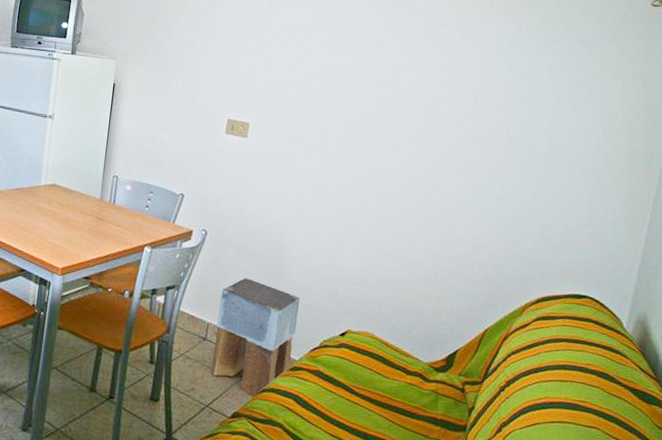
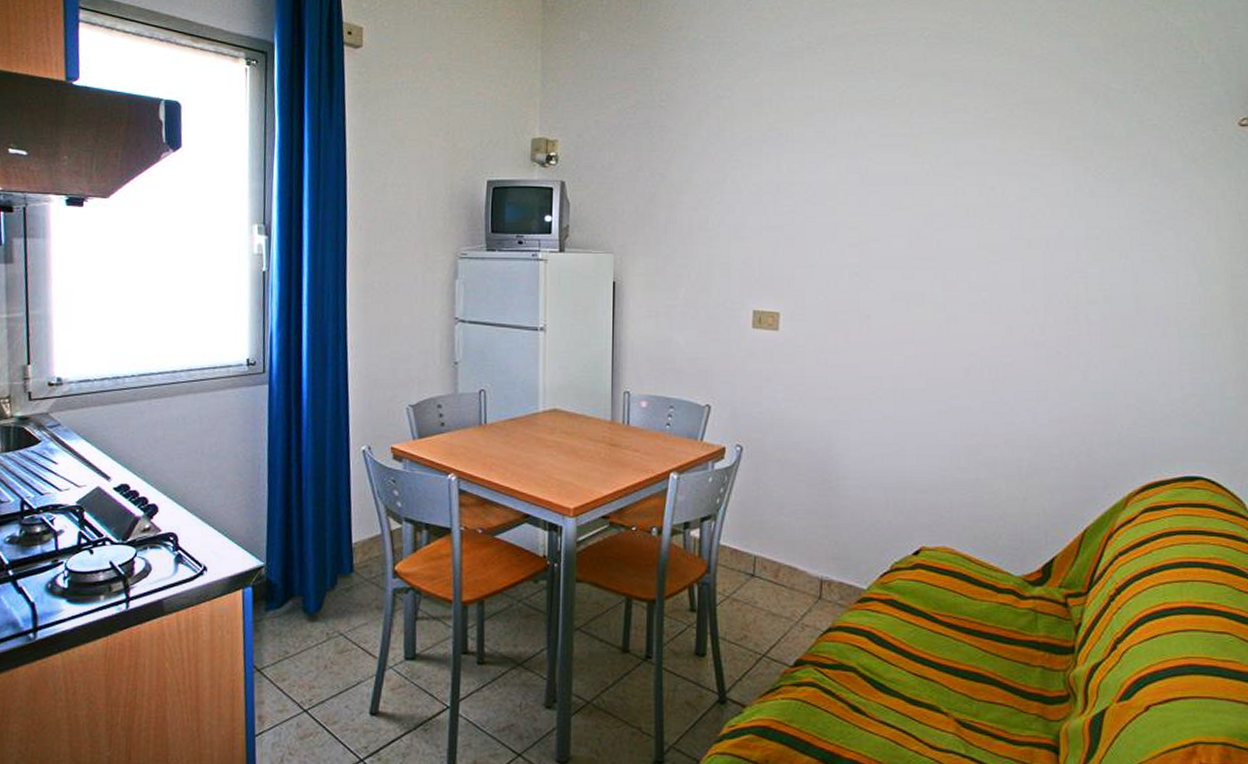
stool: present [210,278,301,398] -> none [764,497,862,639]

